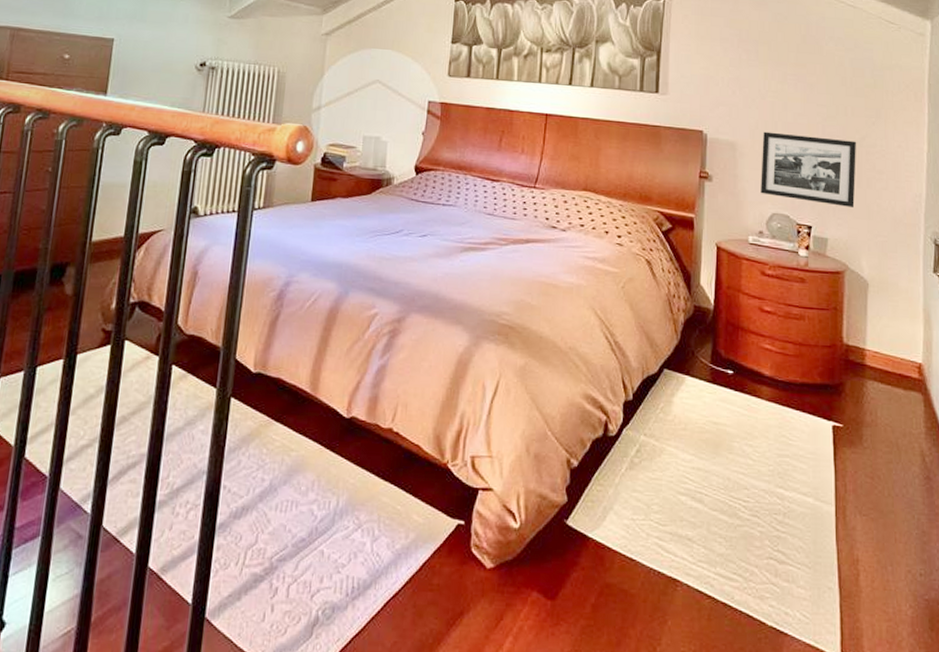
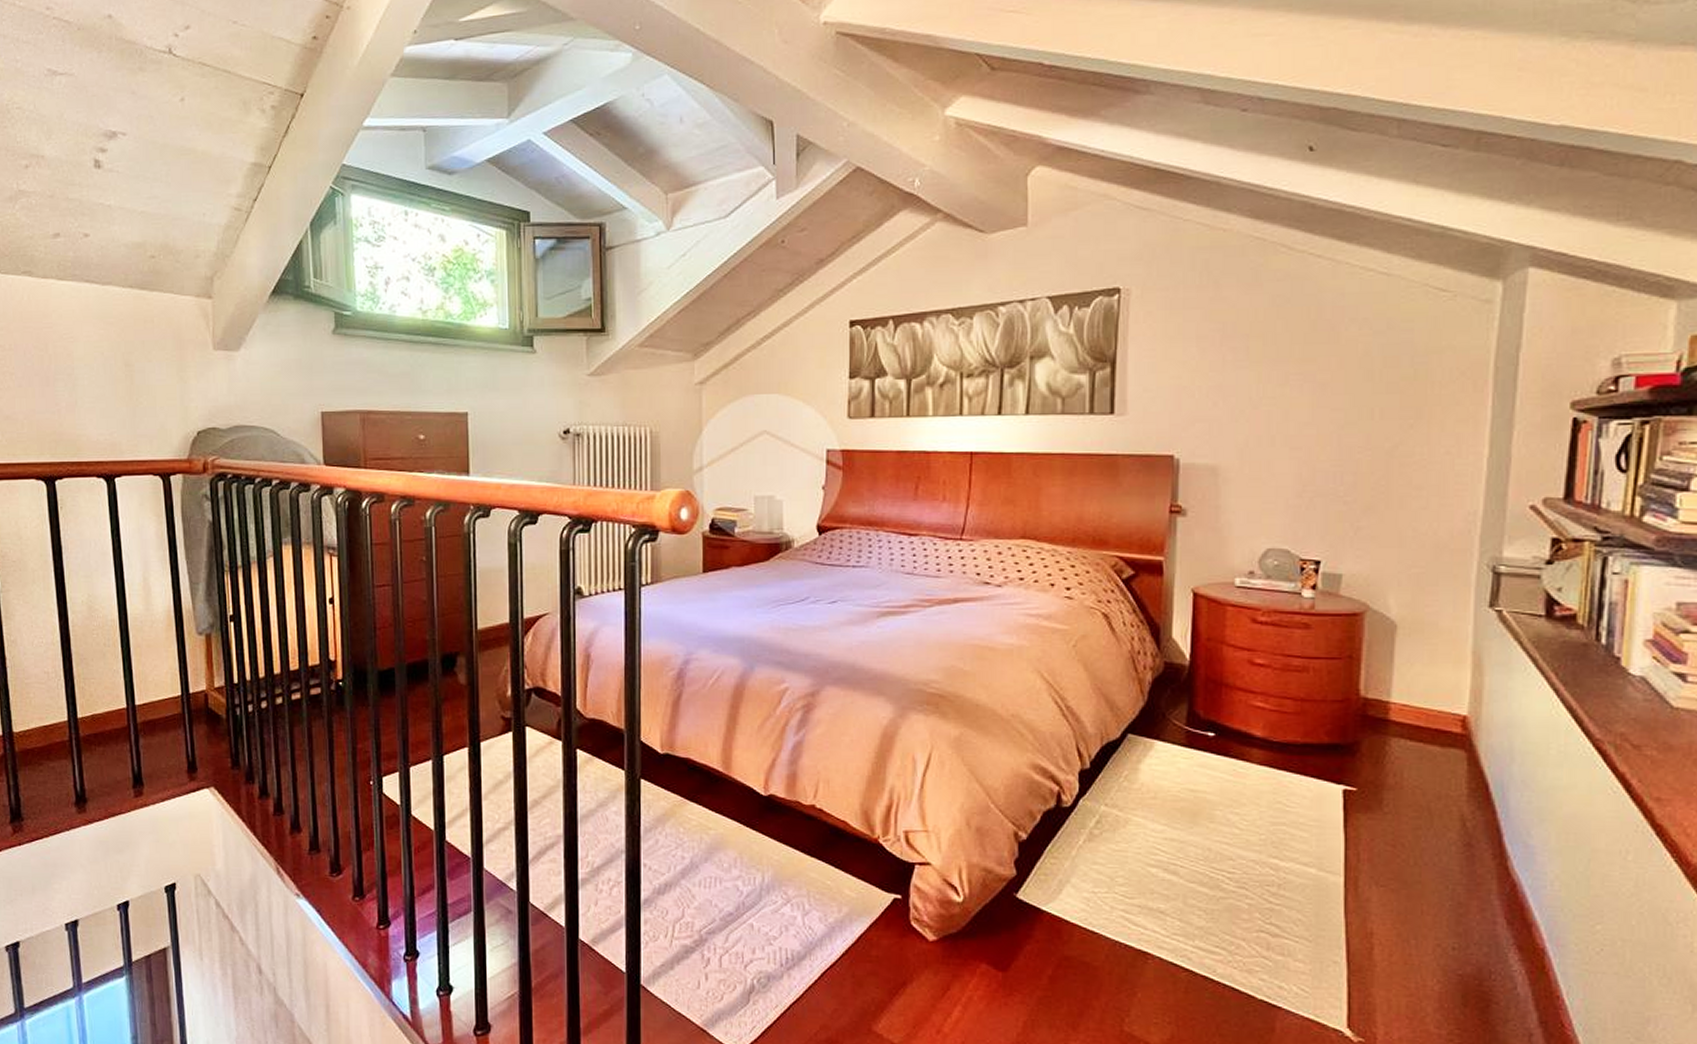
picture frame: present [761,131,857,207] -> none [1251,449,1387,534]

